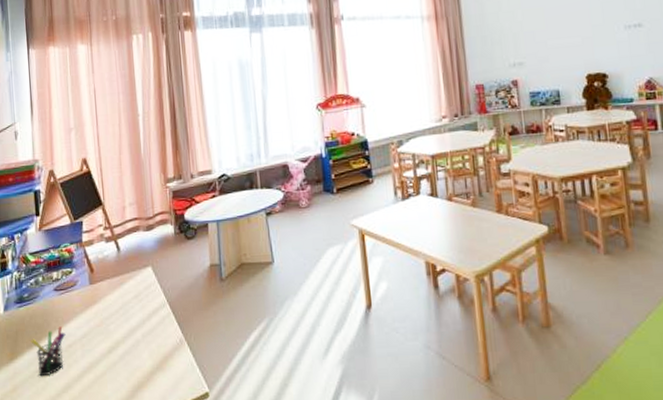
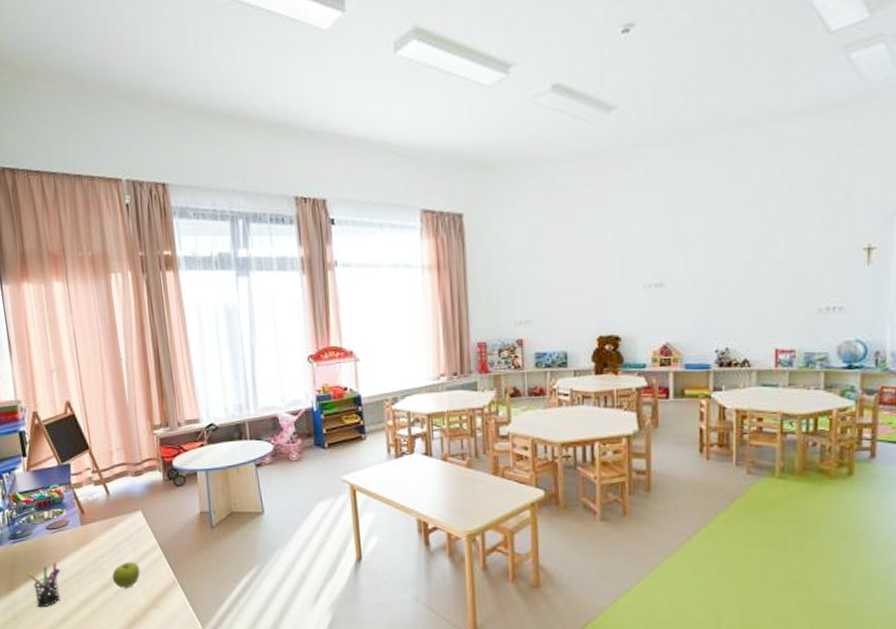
fruit: none [118,321,148,351] -> present [111,561,141,589]

